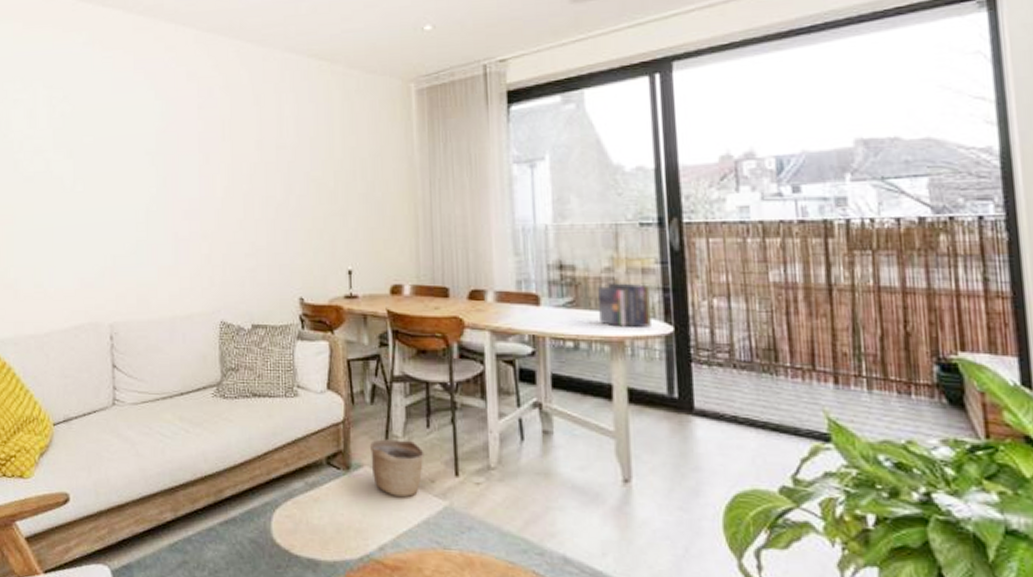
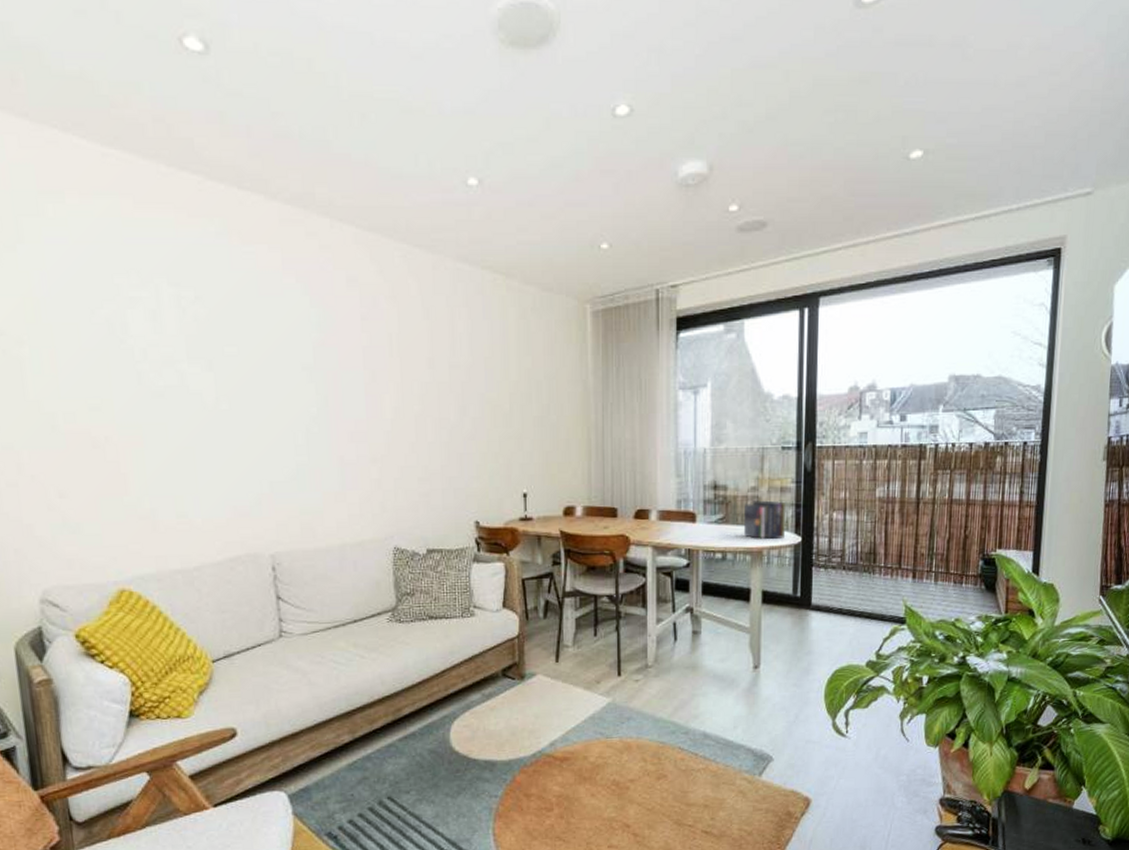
basket: present [369,439,424,497] -> none [542,648,592,698]

